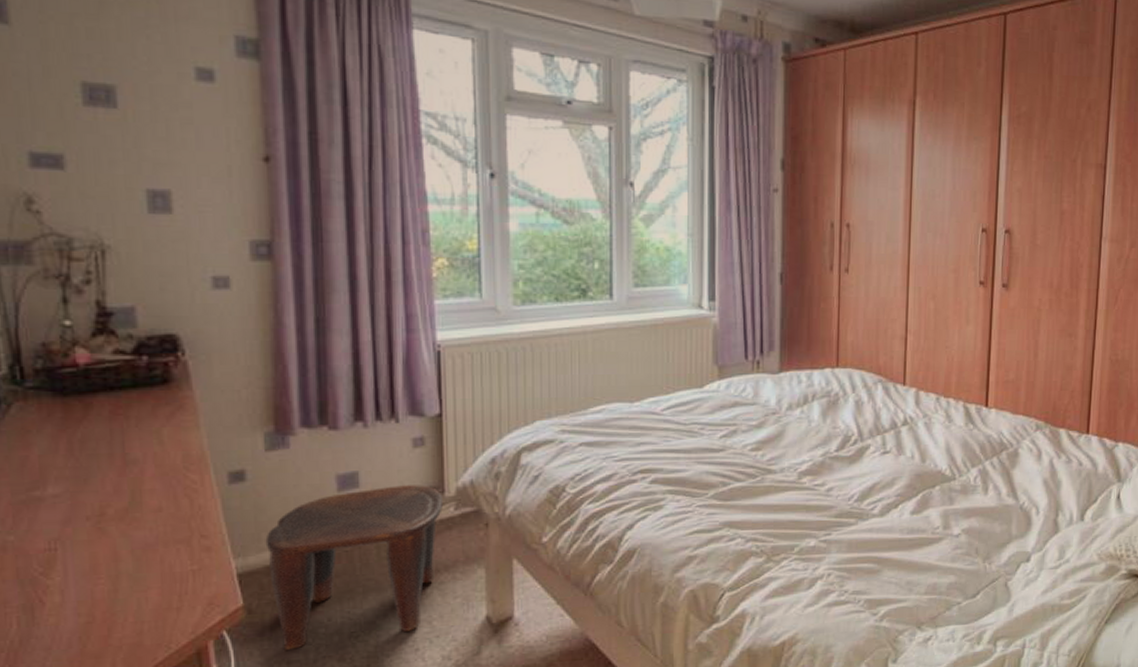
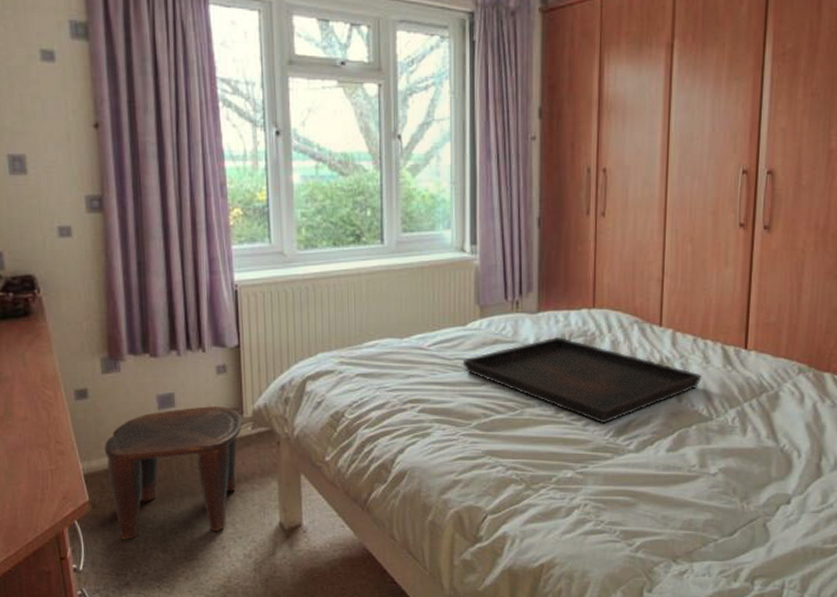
serving tray: none [699,398,945,487] -> present [462,337,702,423]

